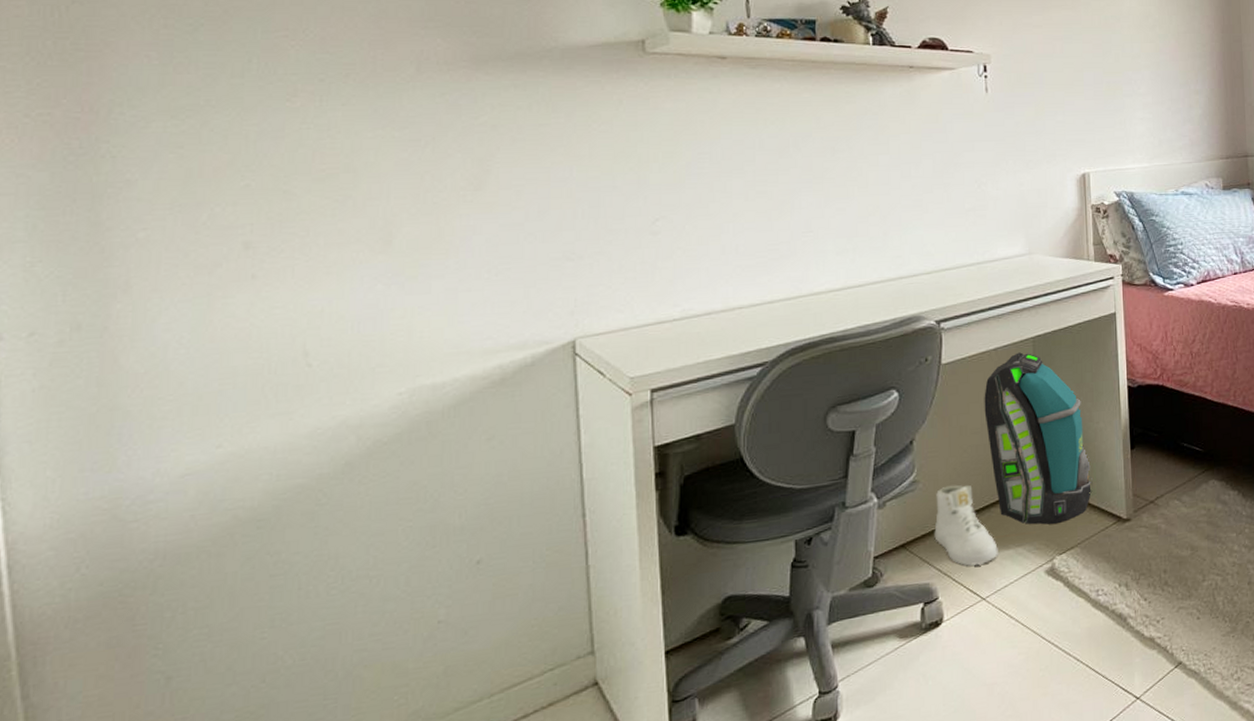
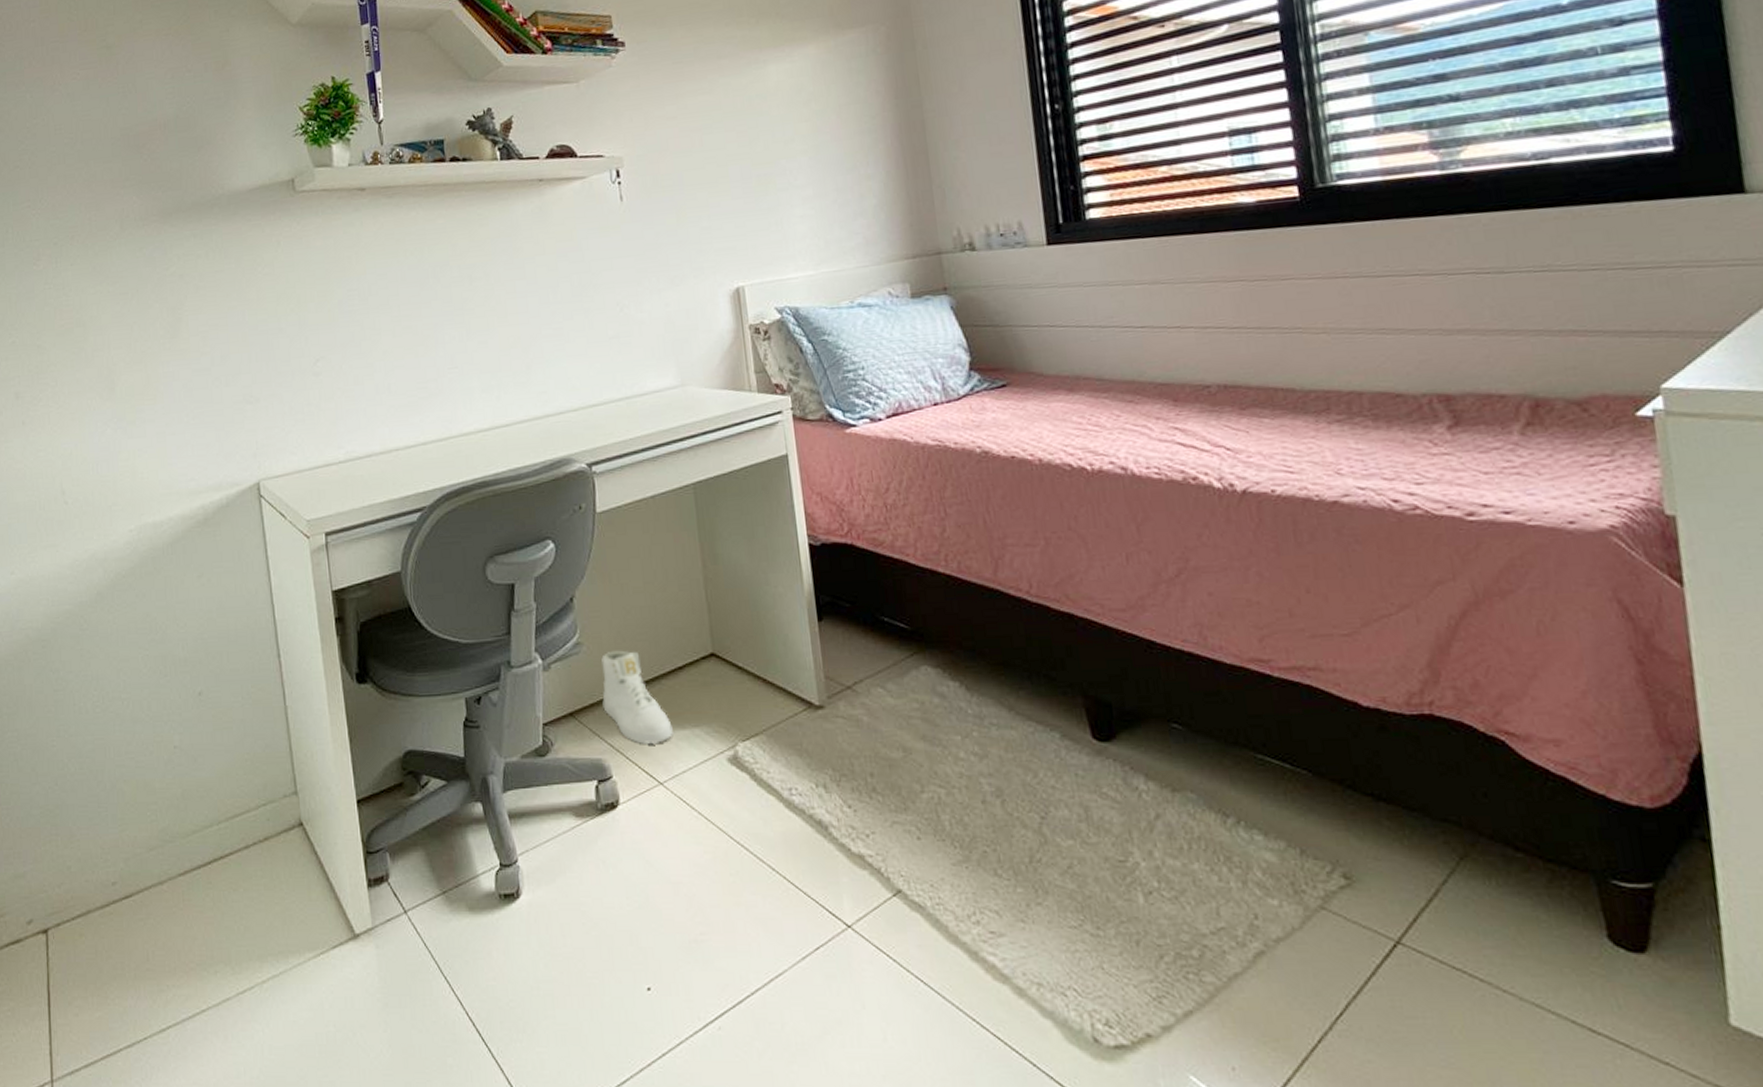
backpack: present [984,352,1093,525] -> none [644,501,775,704]

